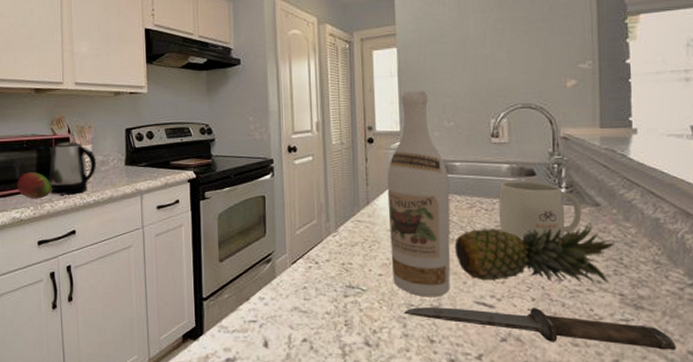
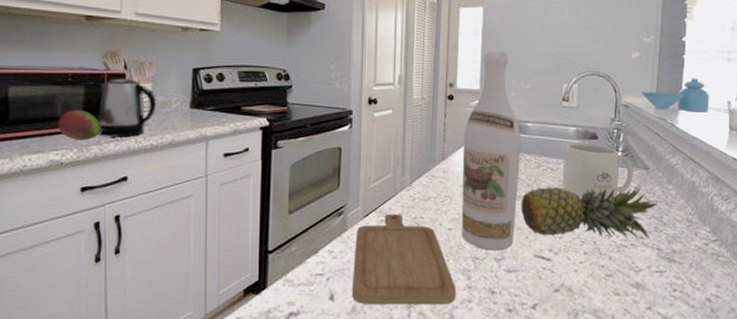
chopping board: none [285,259,392,354] -> present [352,213,456,305]
knife: present [404,307,676,350] -> none [469,260,697,298]
soap dispenser: none [582,103,668,141] -> present [641,78,710,113]

